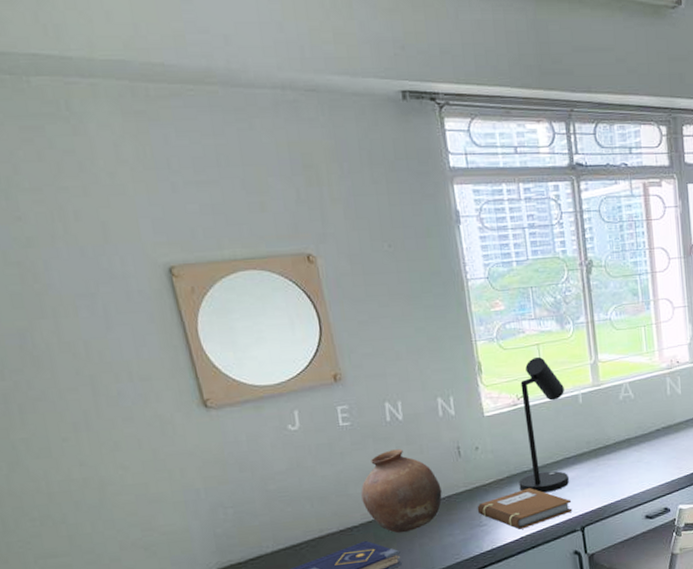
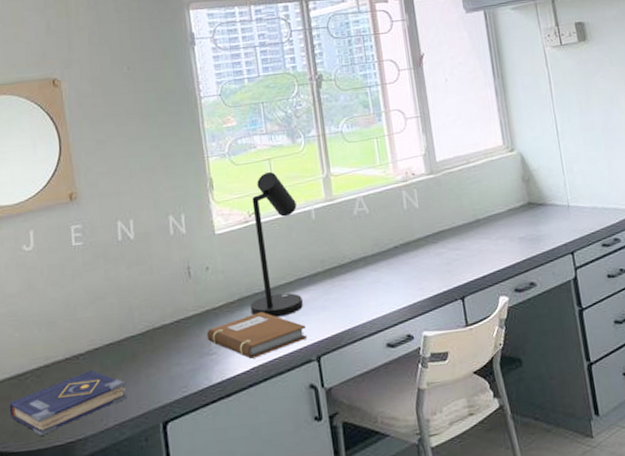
pottery: present [361,449,442,533] -> none [89,269,171,362]

